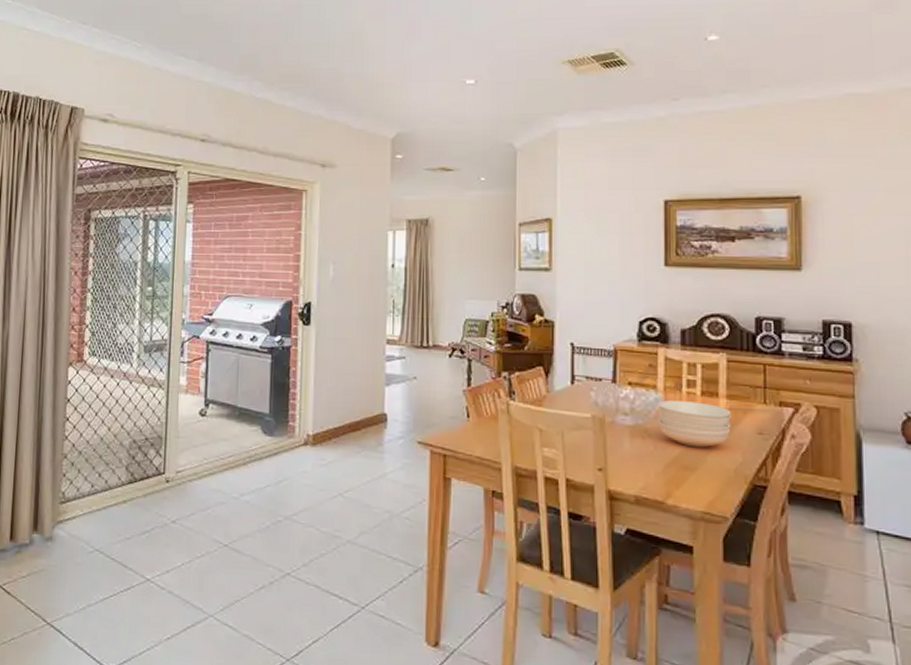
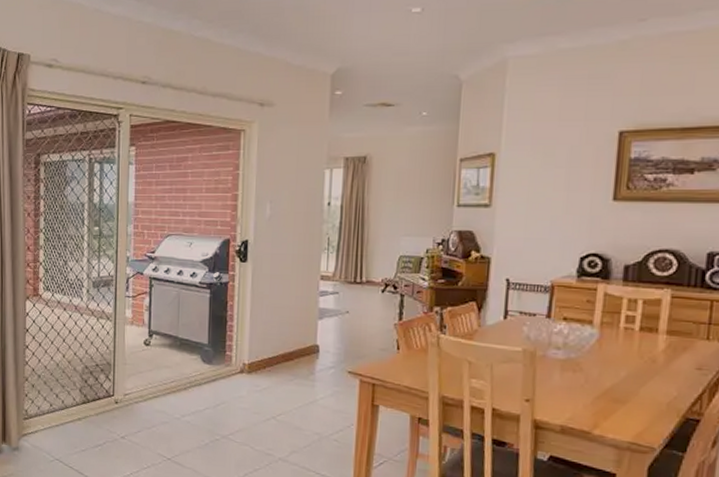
bowl: present [658,400,731,448] -> none [591,335,670,382]

